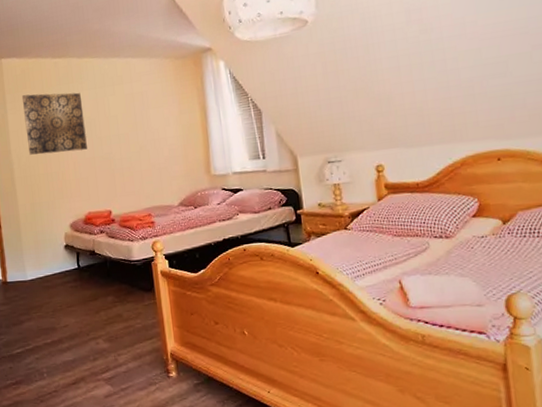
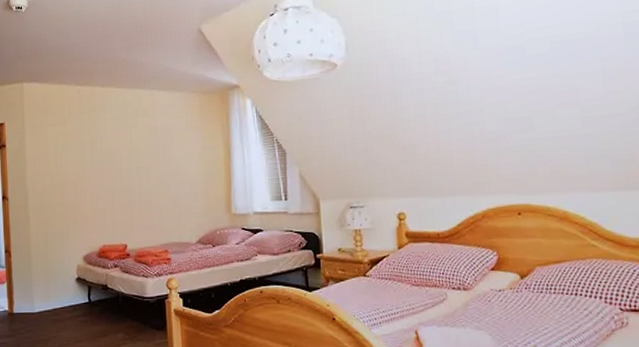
wall art: present [21,92,87,155] -> none [41,121,106,183]

